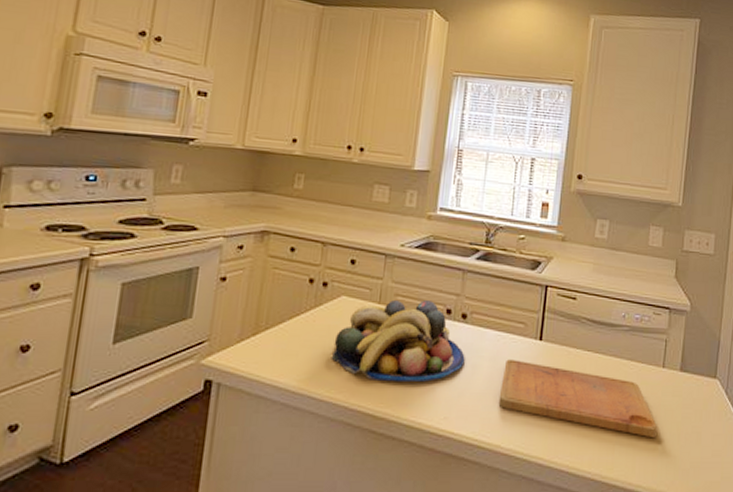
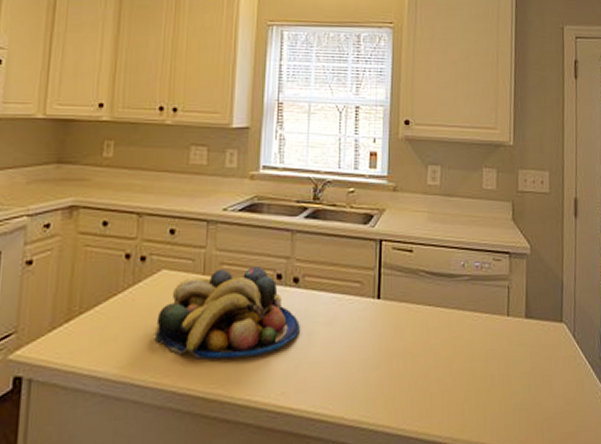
cutting board: present [498,359,657,438] -> none [339,322,507,393]

